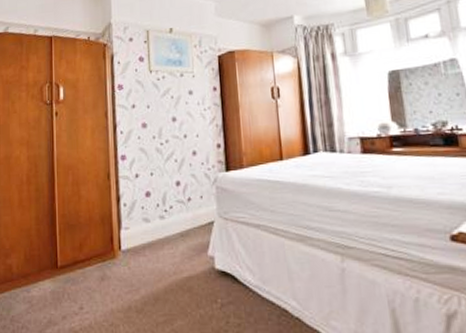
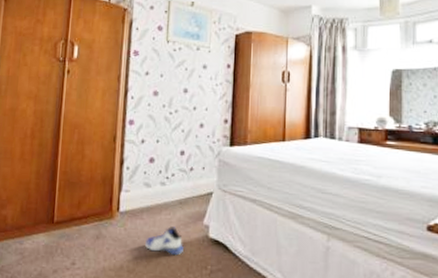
sneaker: none [151,261,191,291] -> present [145,226,183,256]

